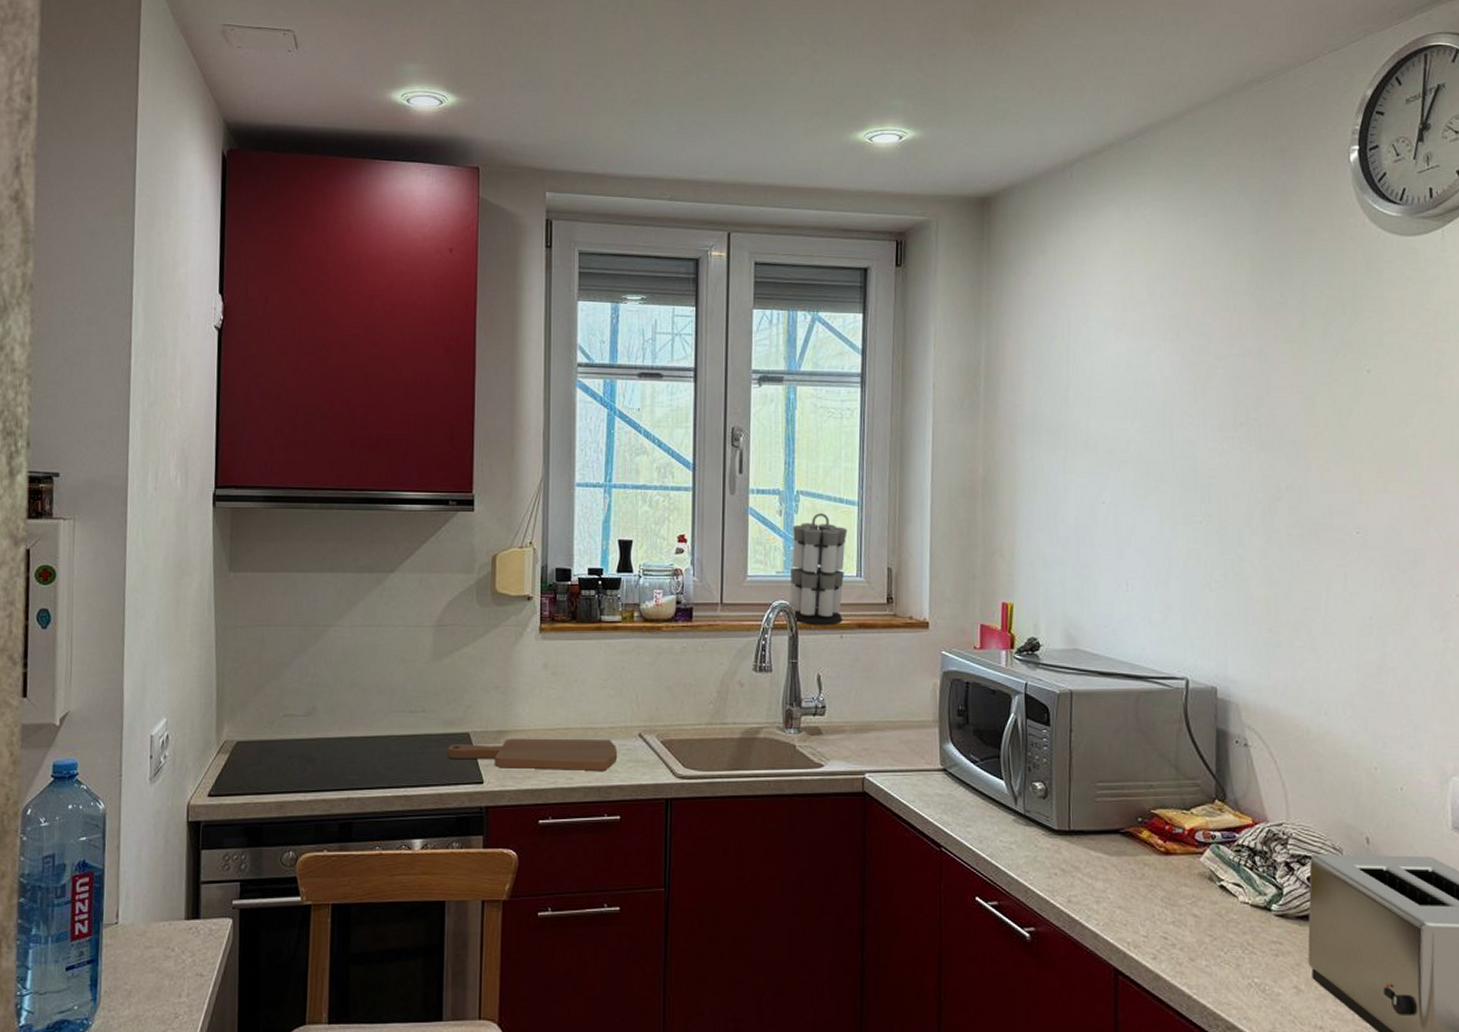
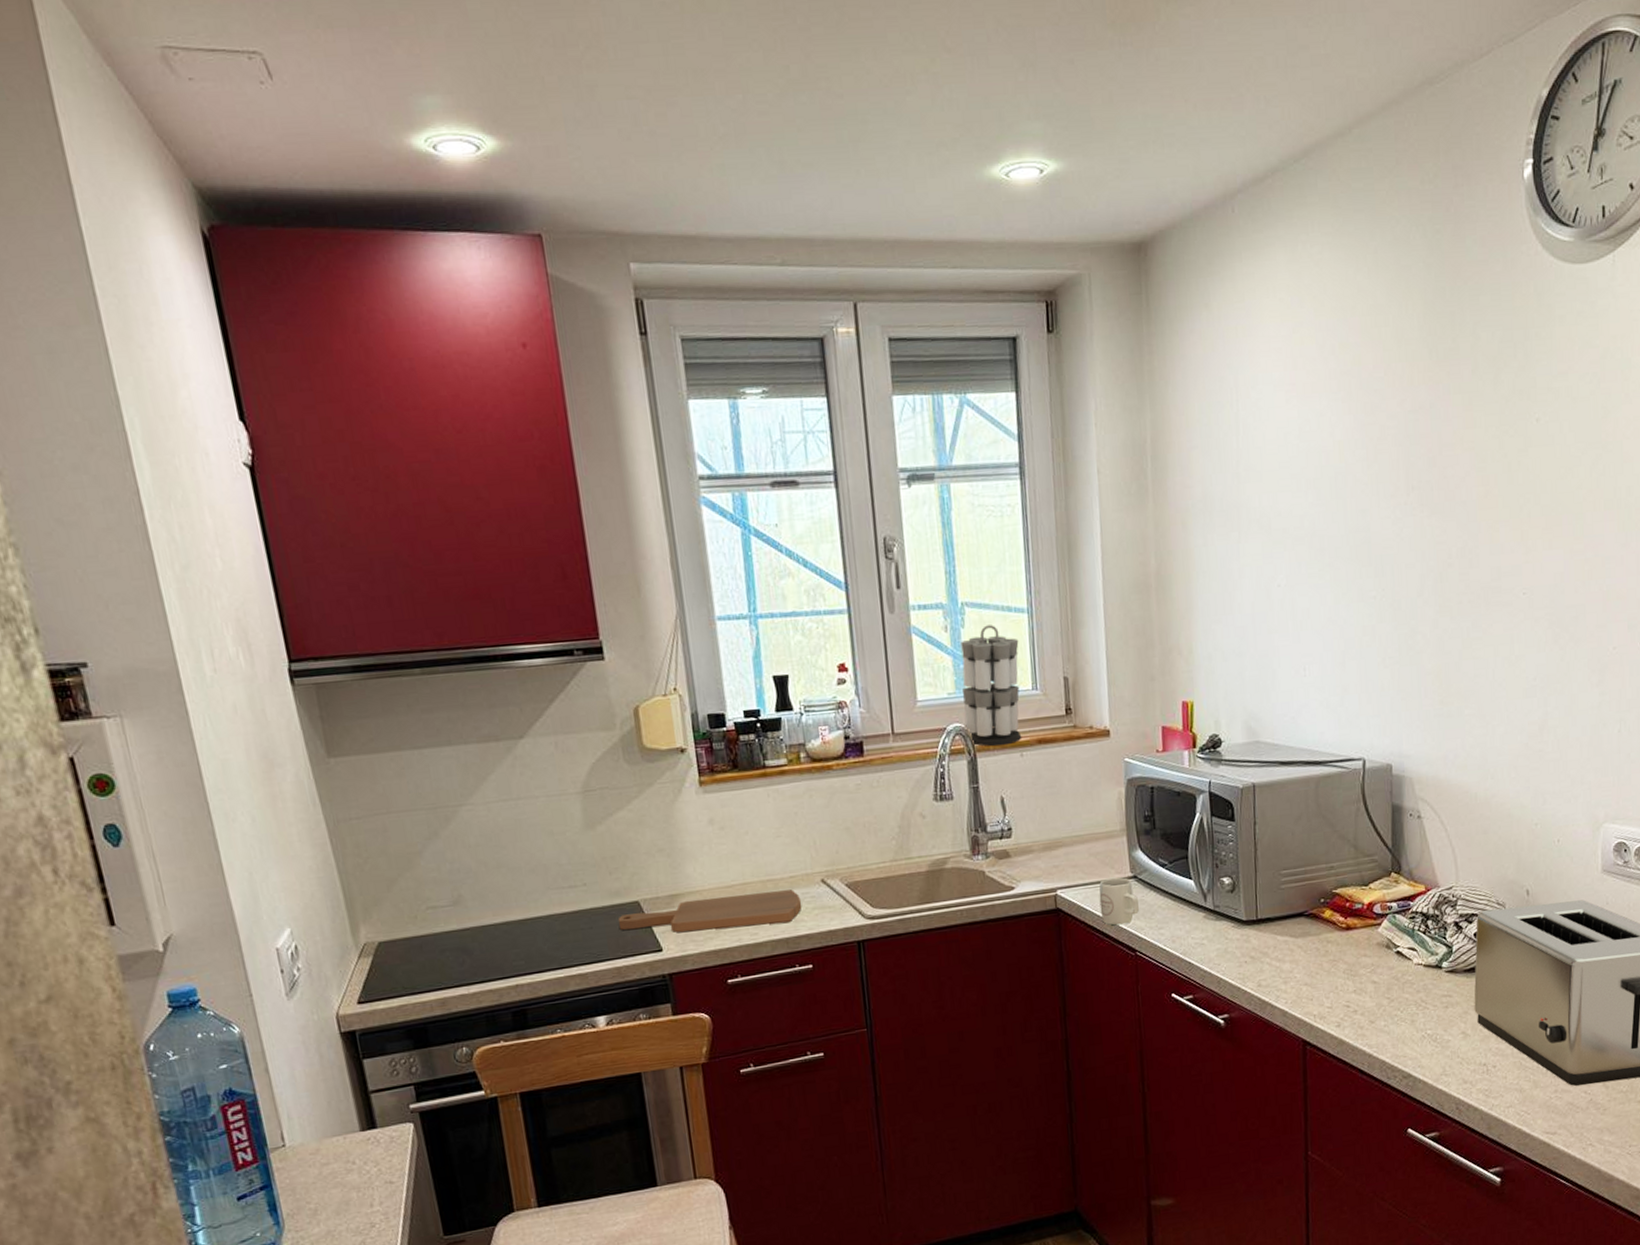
mug: none [907,767,947,817] -> present [1099,877,1139,926]

